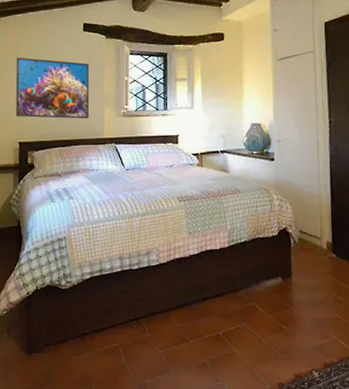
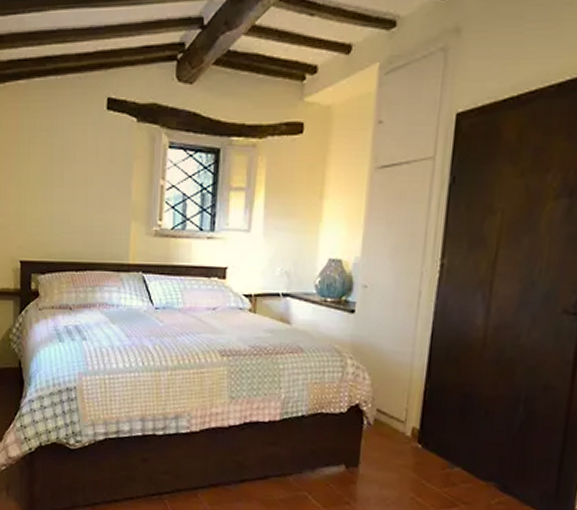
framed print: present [15,57,90,119] -> none [16,143,113,235]

